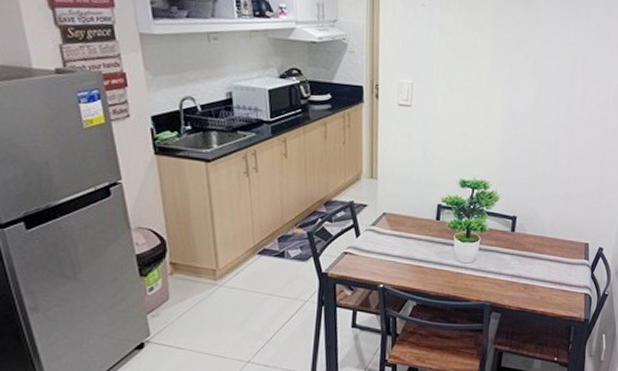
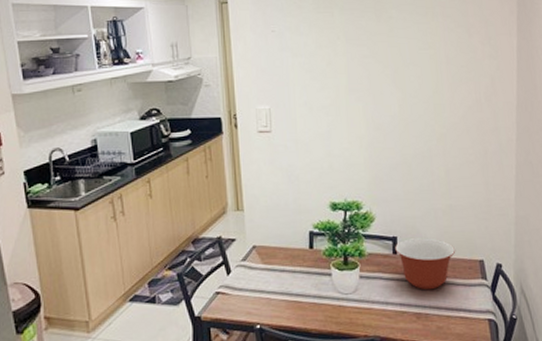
mixing bowl: none [513,219,567,265] -> present [395,238,456,290]

